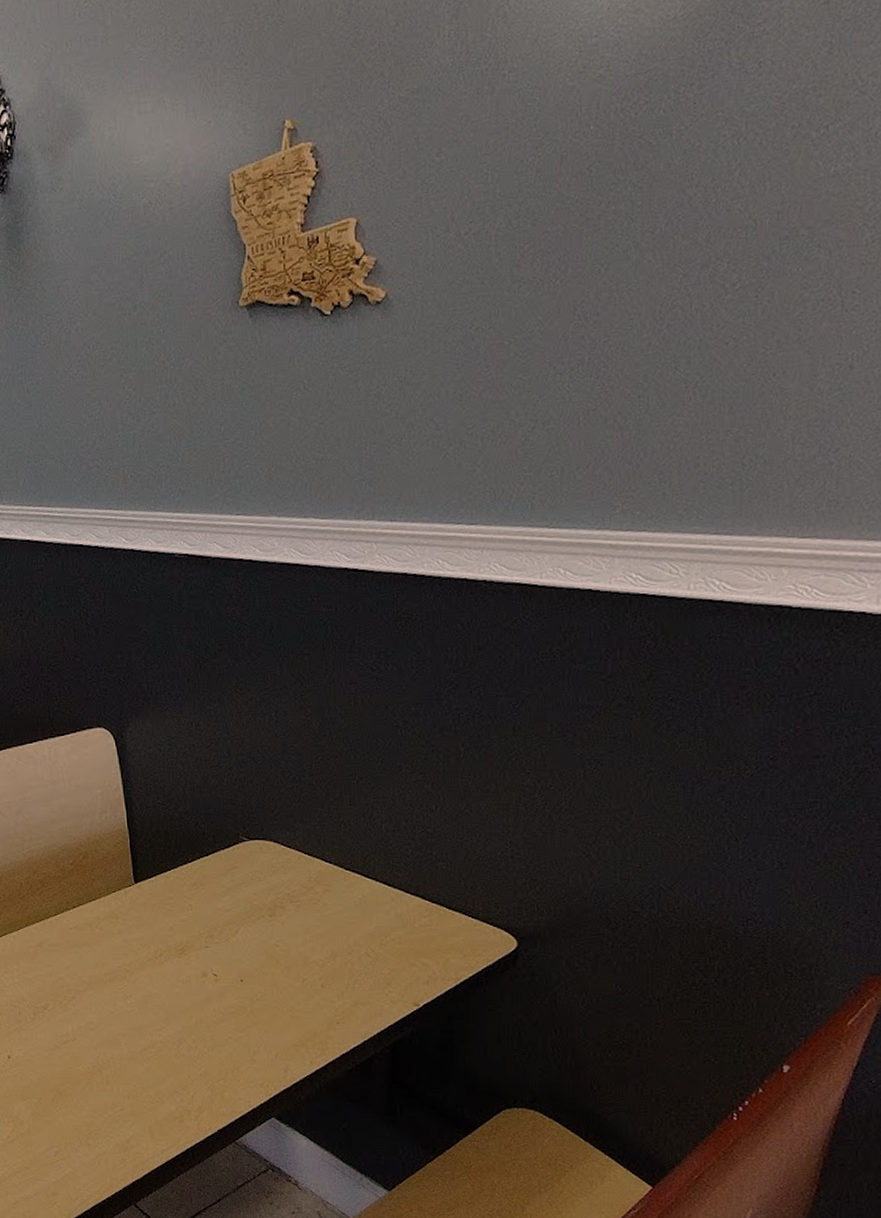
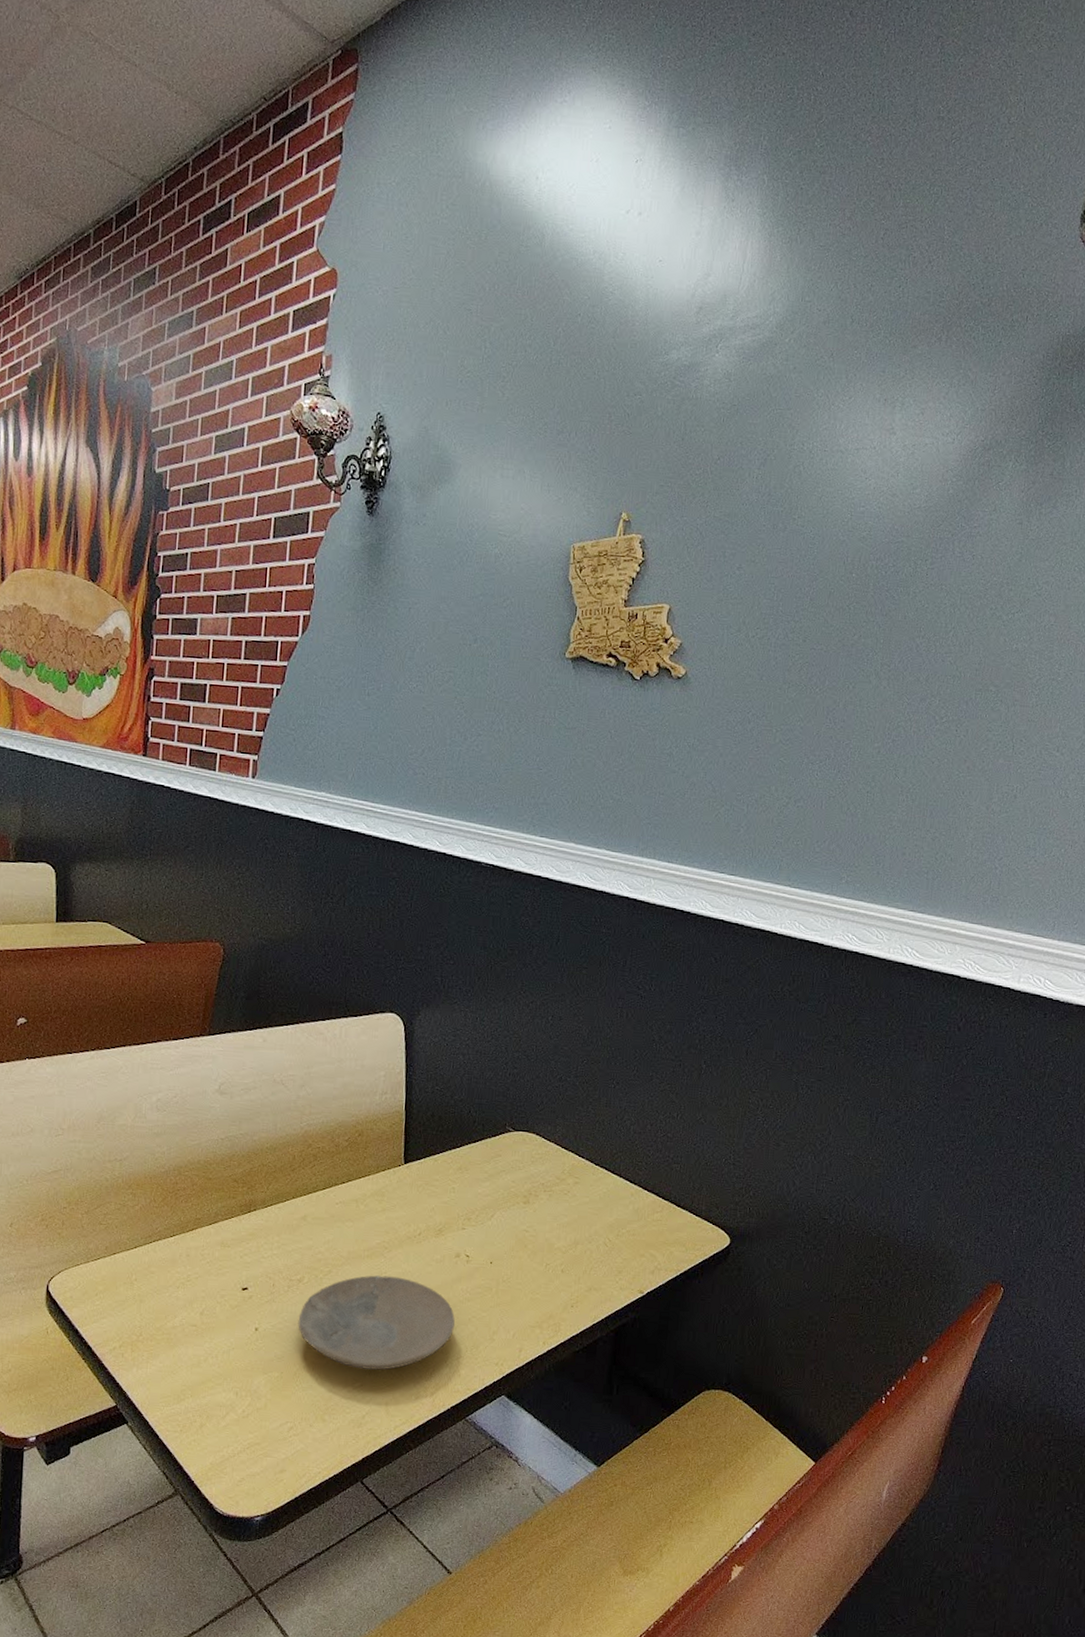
plate: none [48,999,211,1094] -> present [298,1275,455,1370]

